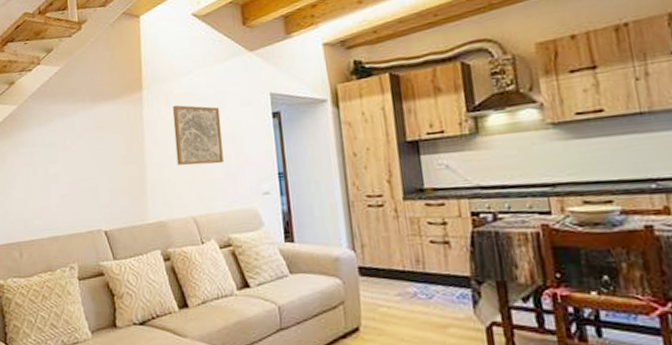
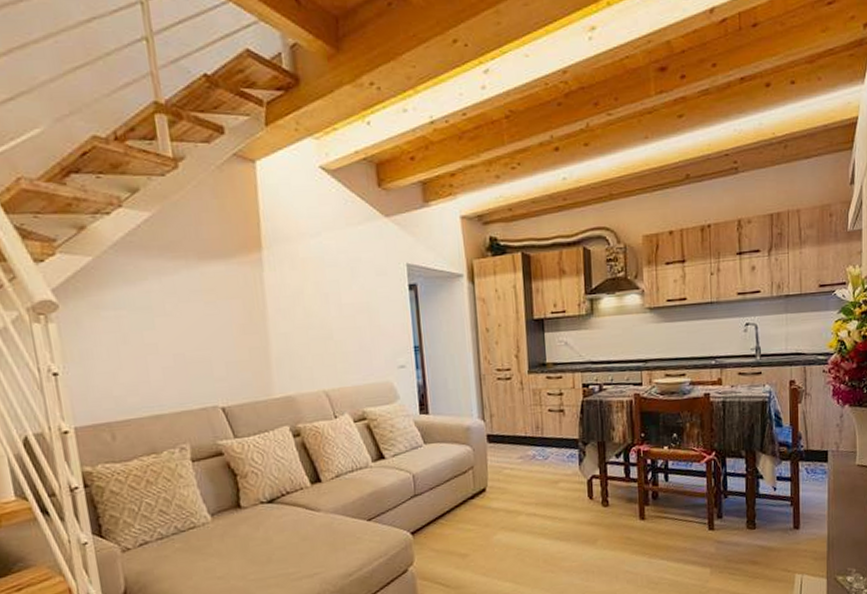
wall art: present [172,105,224,166] -> none [298,269,358,337]

